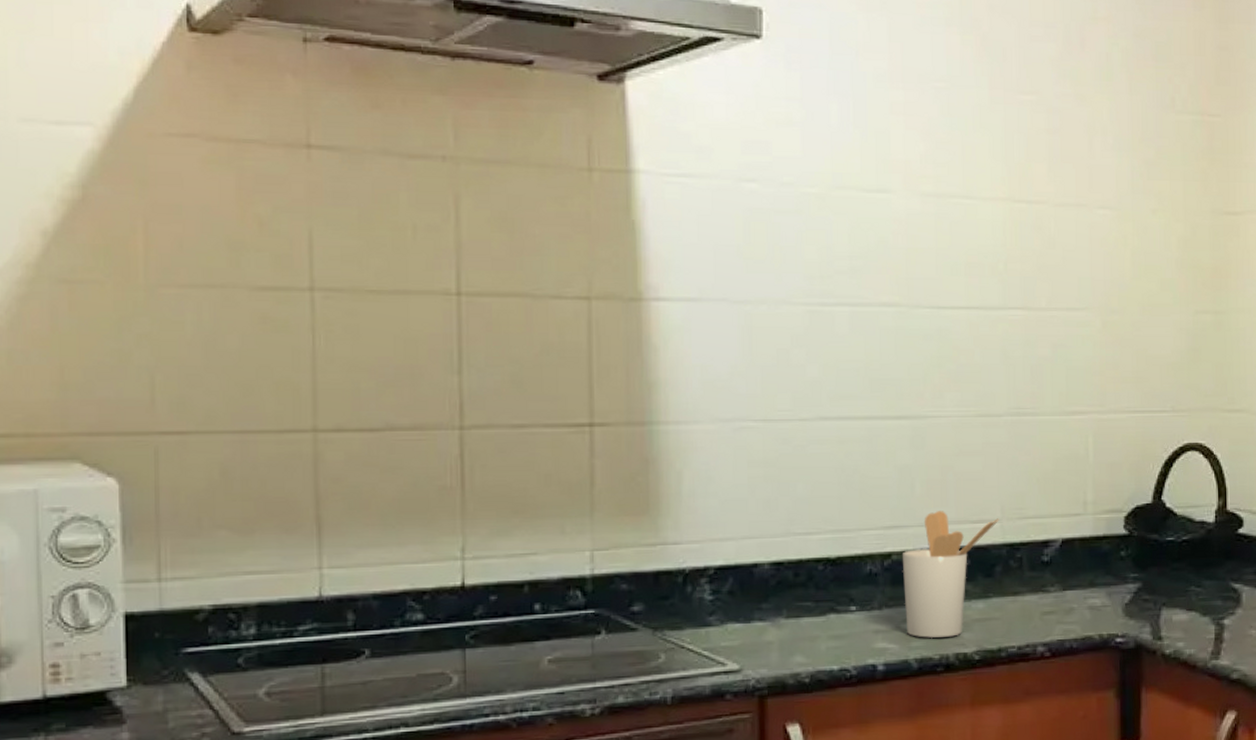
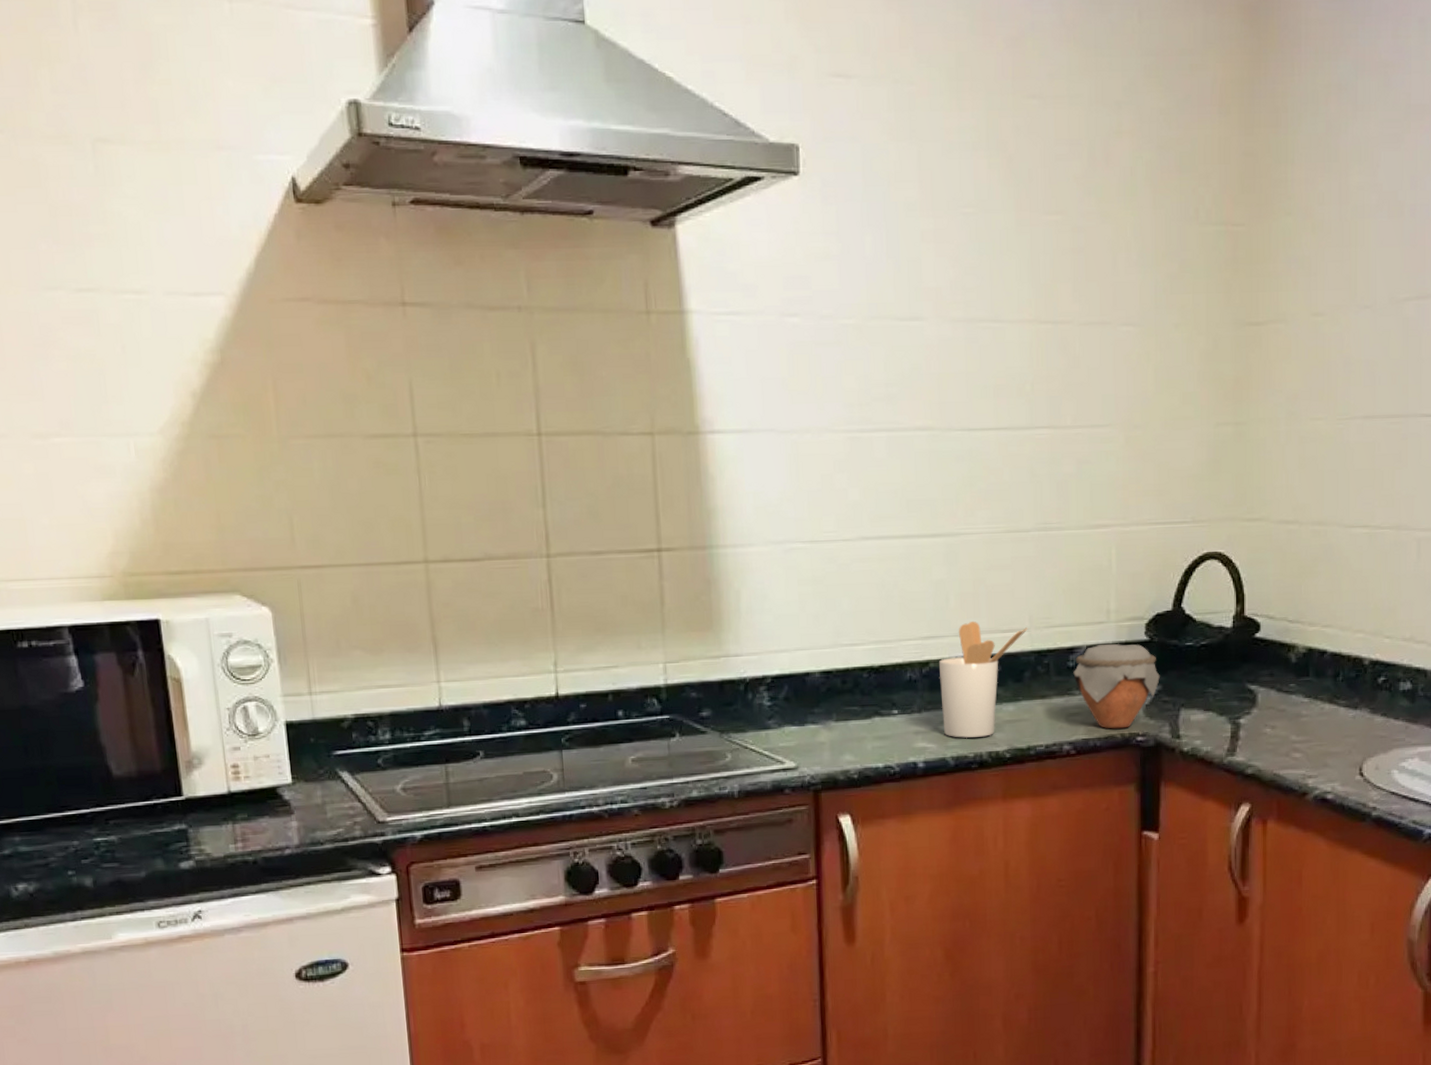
jar: none [1048,537,1140,629] -> present [1073,643,1160,729]

